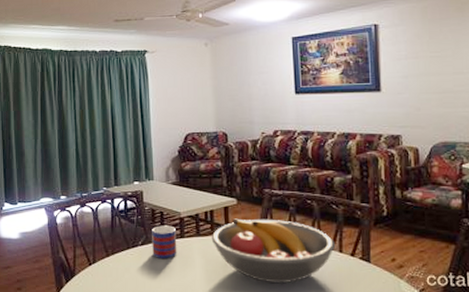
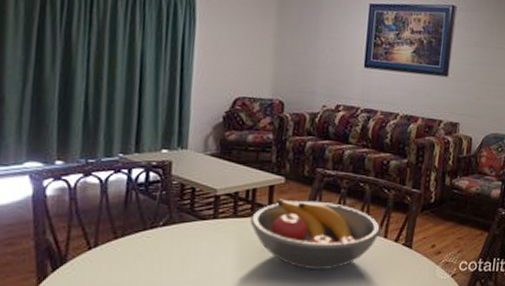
mug: present [152,225,177,258] -> none [175,203,209,242]

